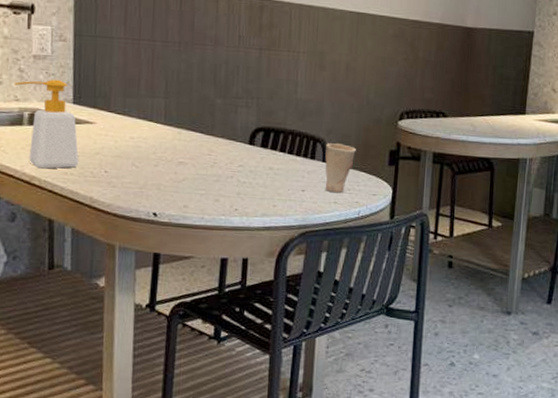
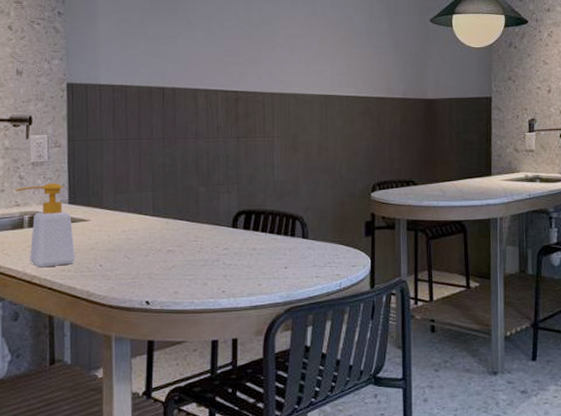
cup: present [325,143,356,192] -> none [305,219,333,267]

